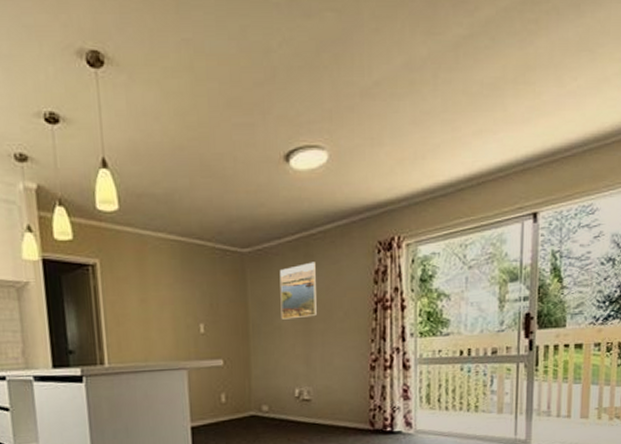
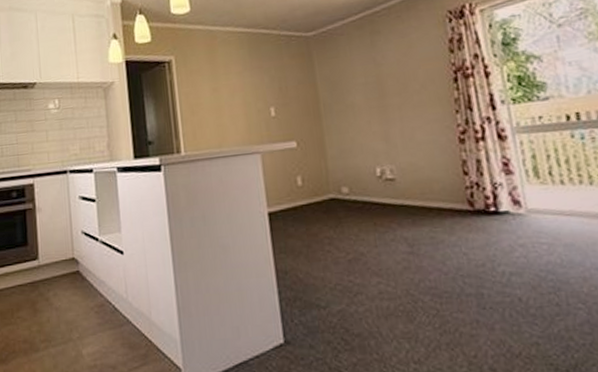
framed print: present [279,262,318,320] -> none [346,37,392,97]

